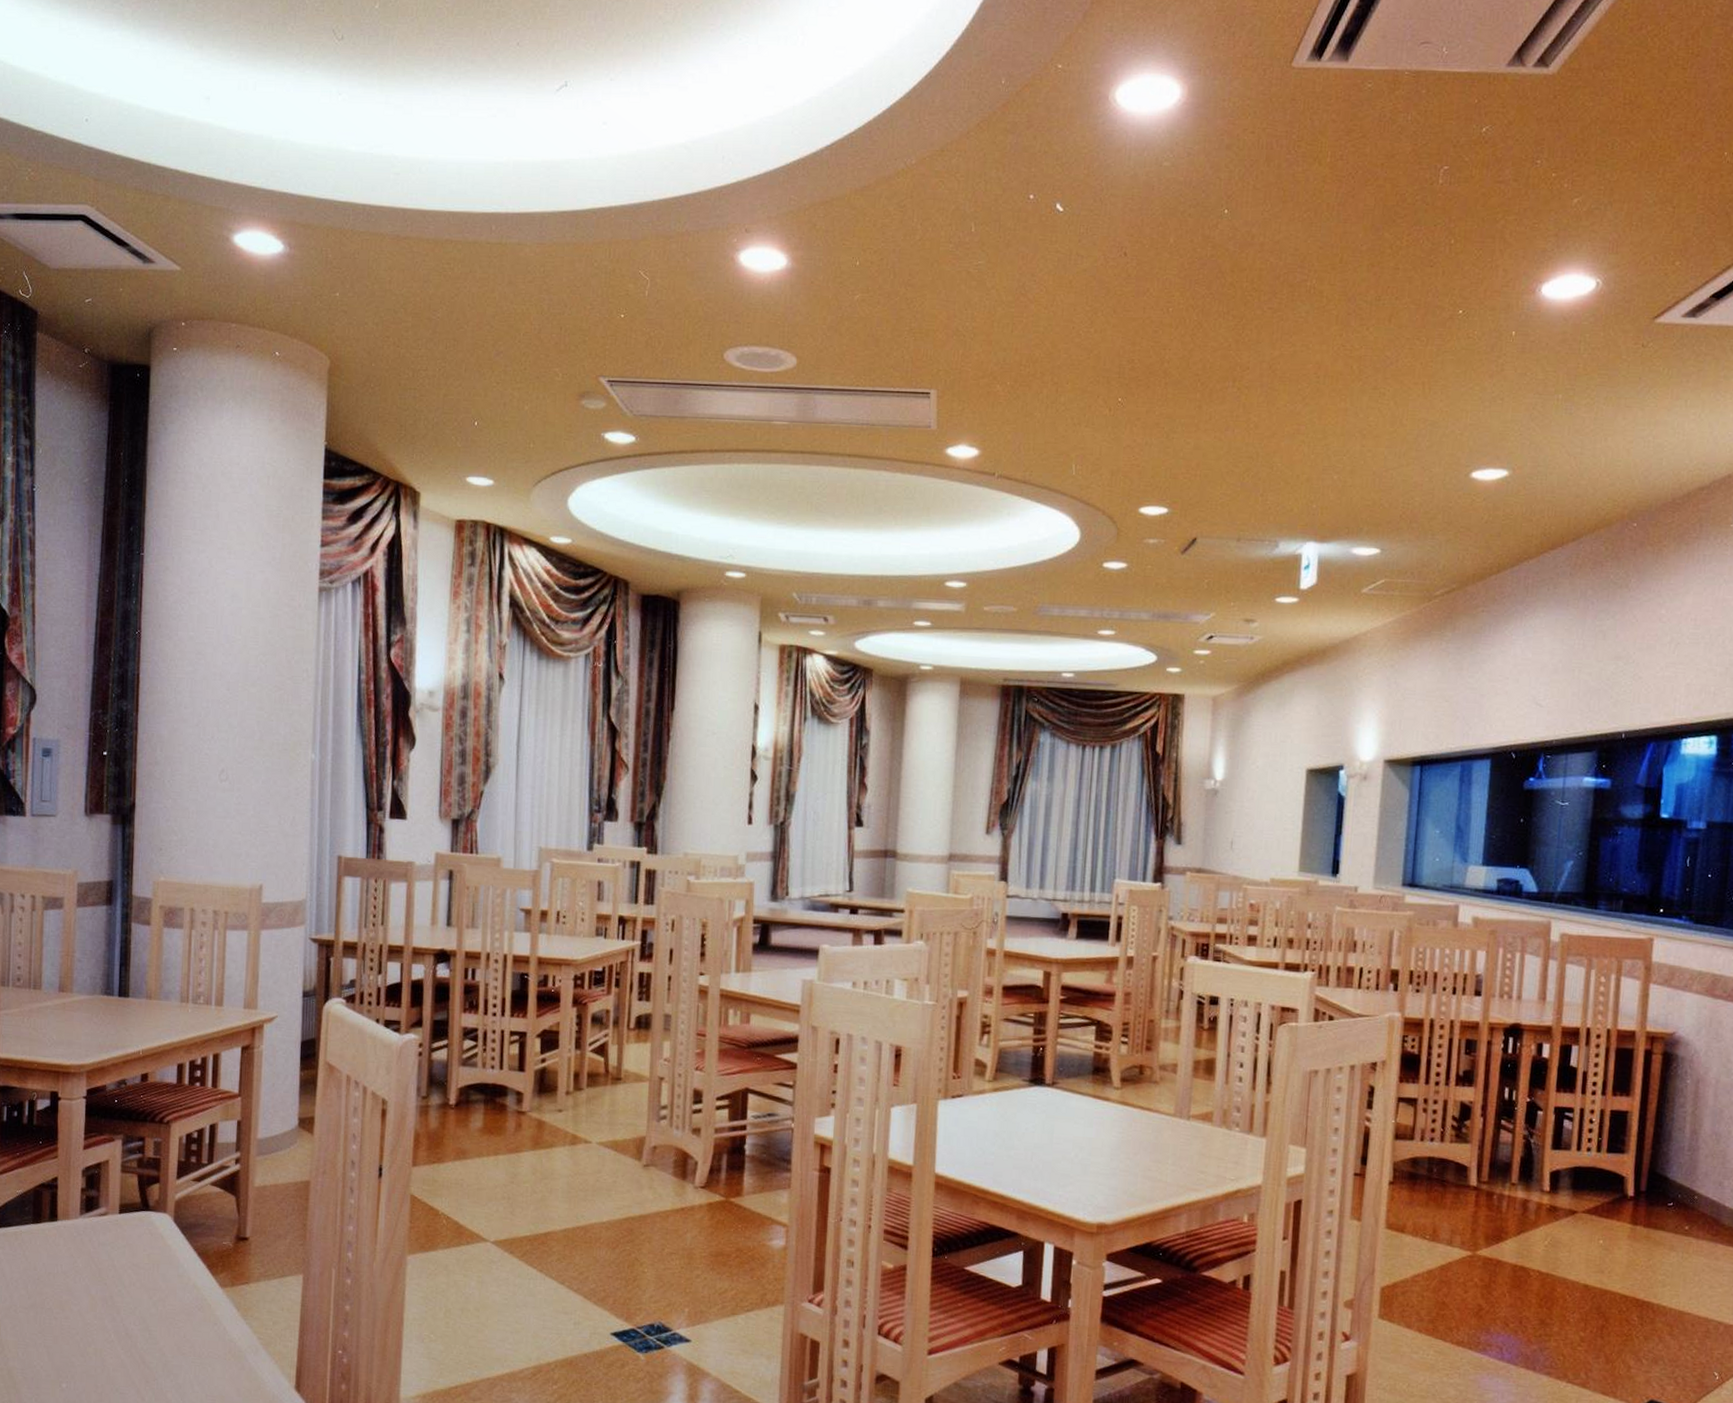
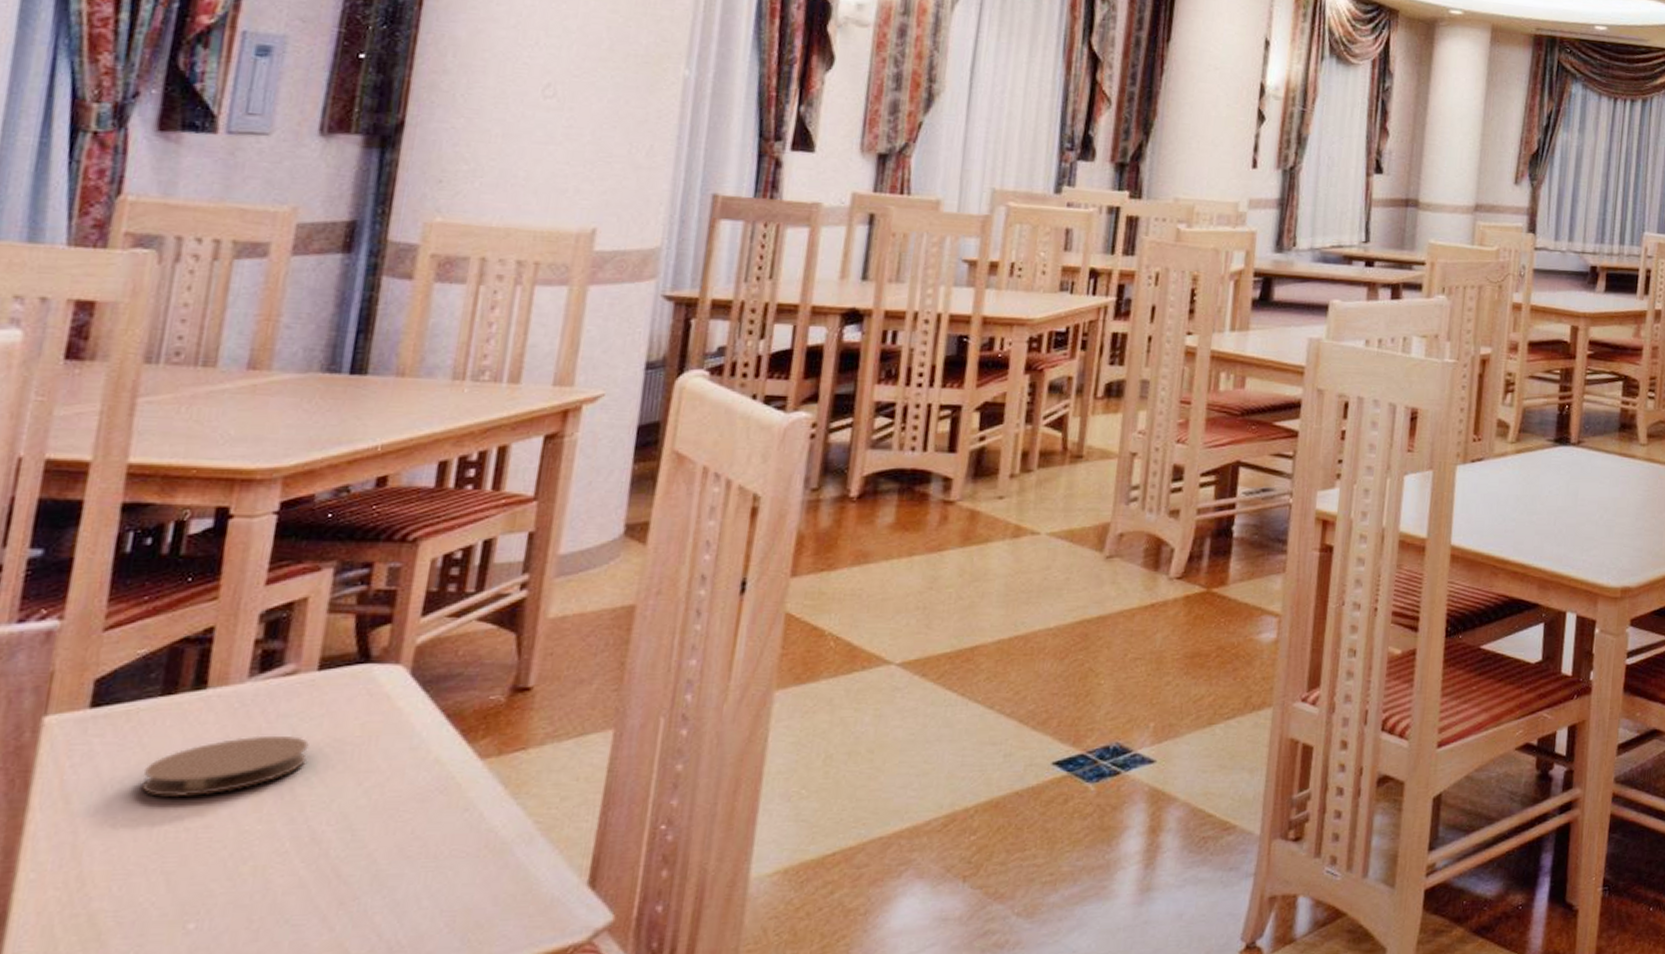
coaster: none [27,1257,119,1295] -> present [141,735,309,796]

